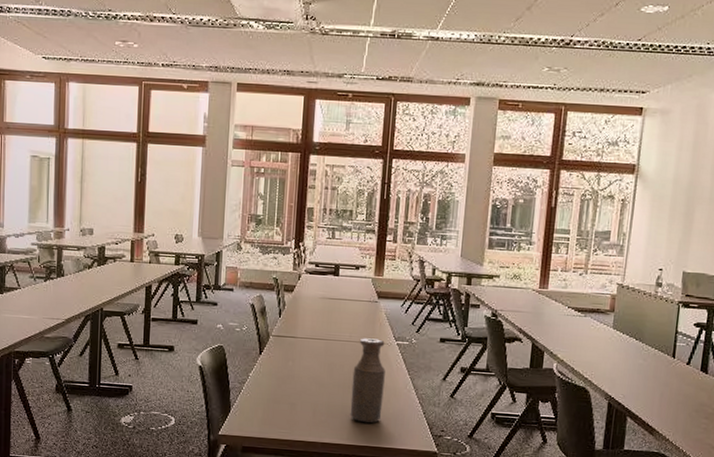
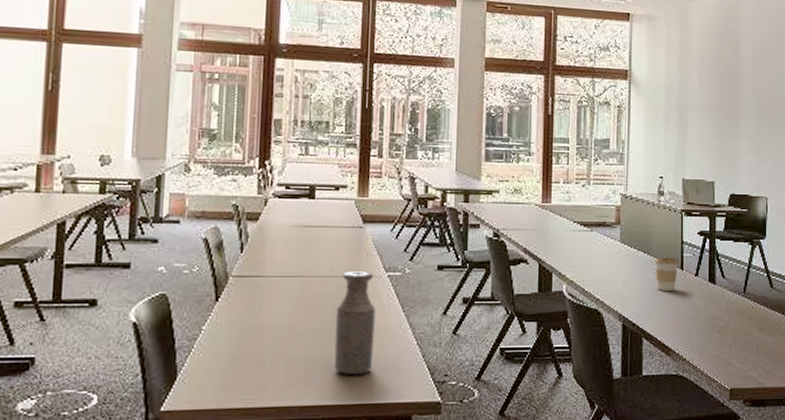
coffee cup: none [645,345,671,376] -> present [655,258,678,291]

